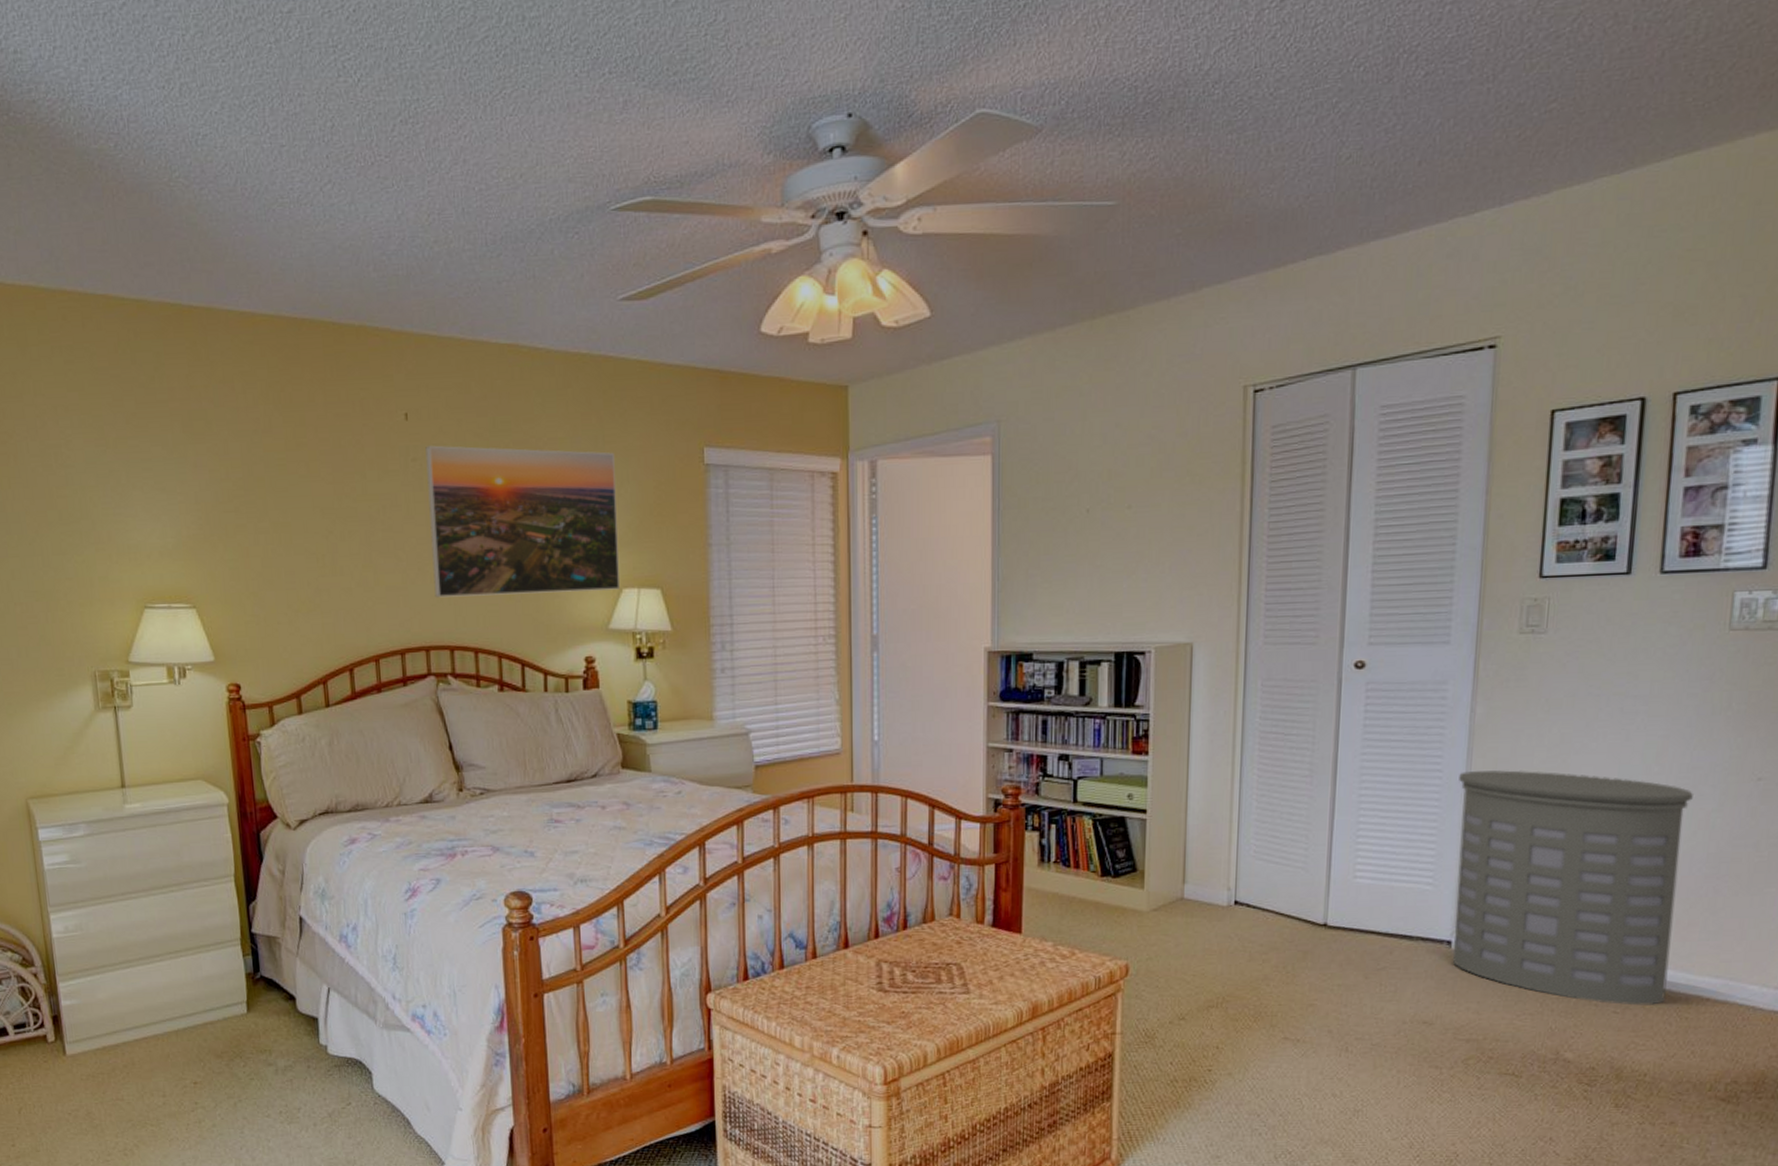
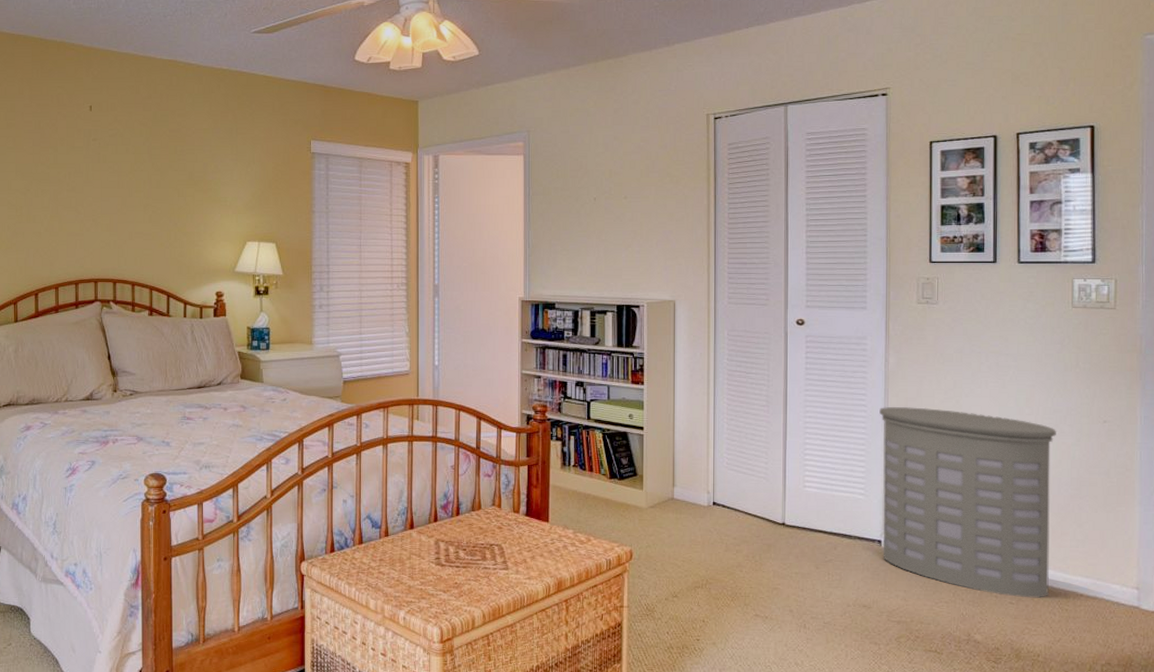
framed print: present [425,445,621,598] -> none [103,130,245,242]

